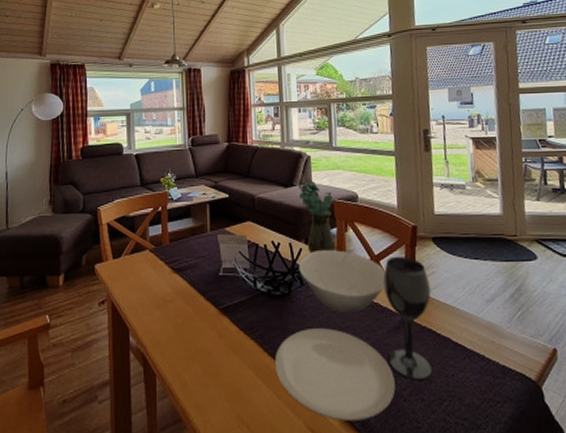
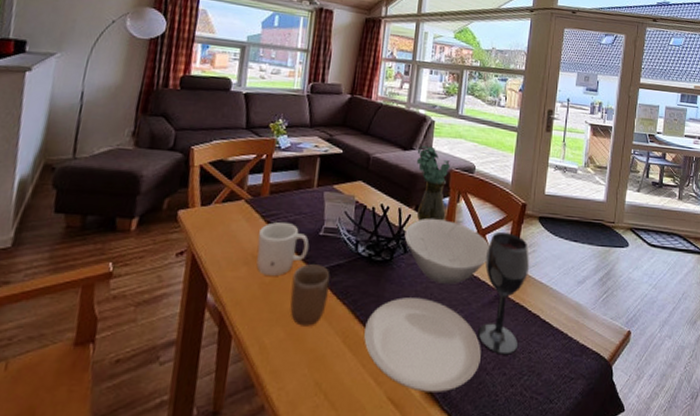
mug: none [165,266,212,317] -> present [256,221,310,276]
cup: none [201,303,236,362] -> present [290,264,330,327]

